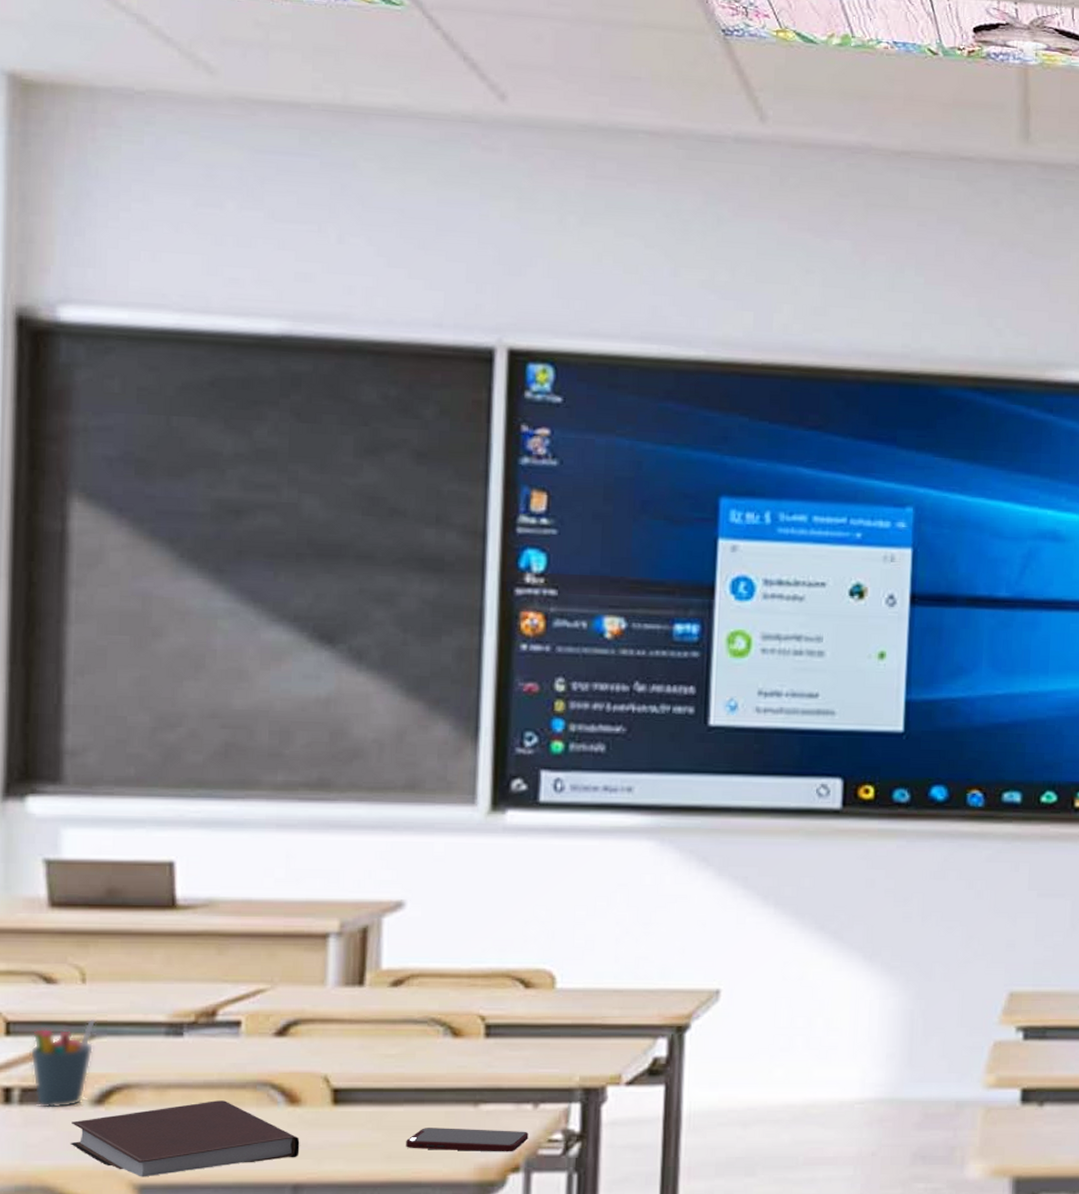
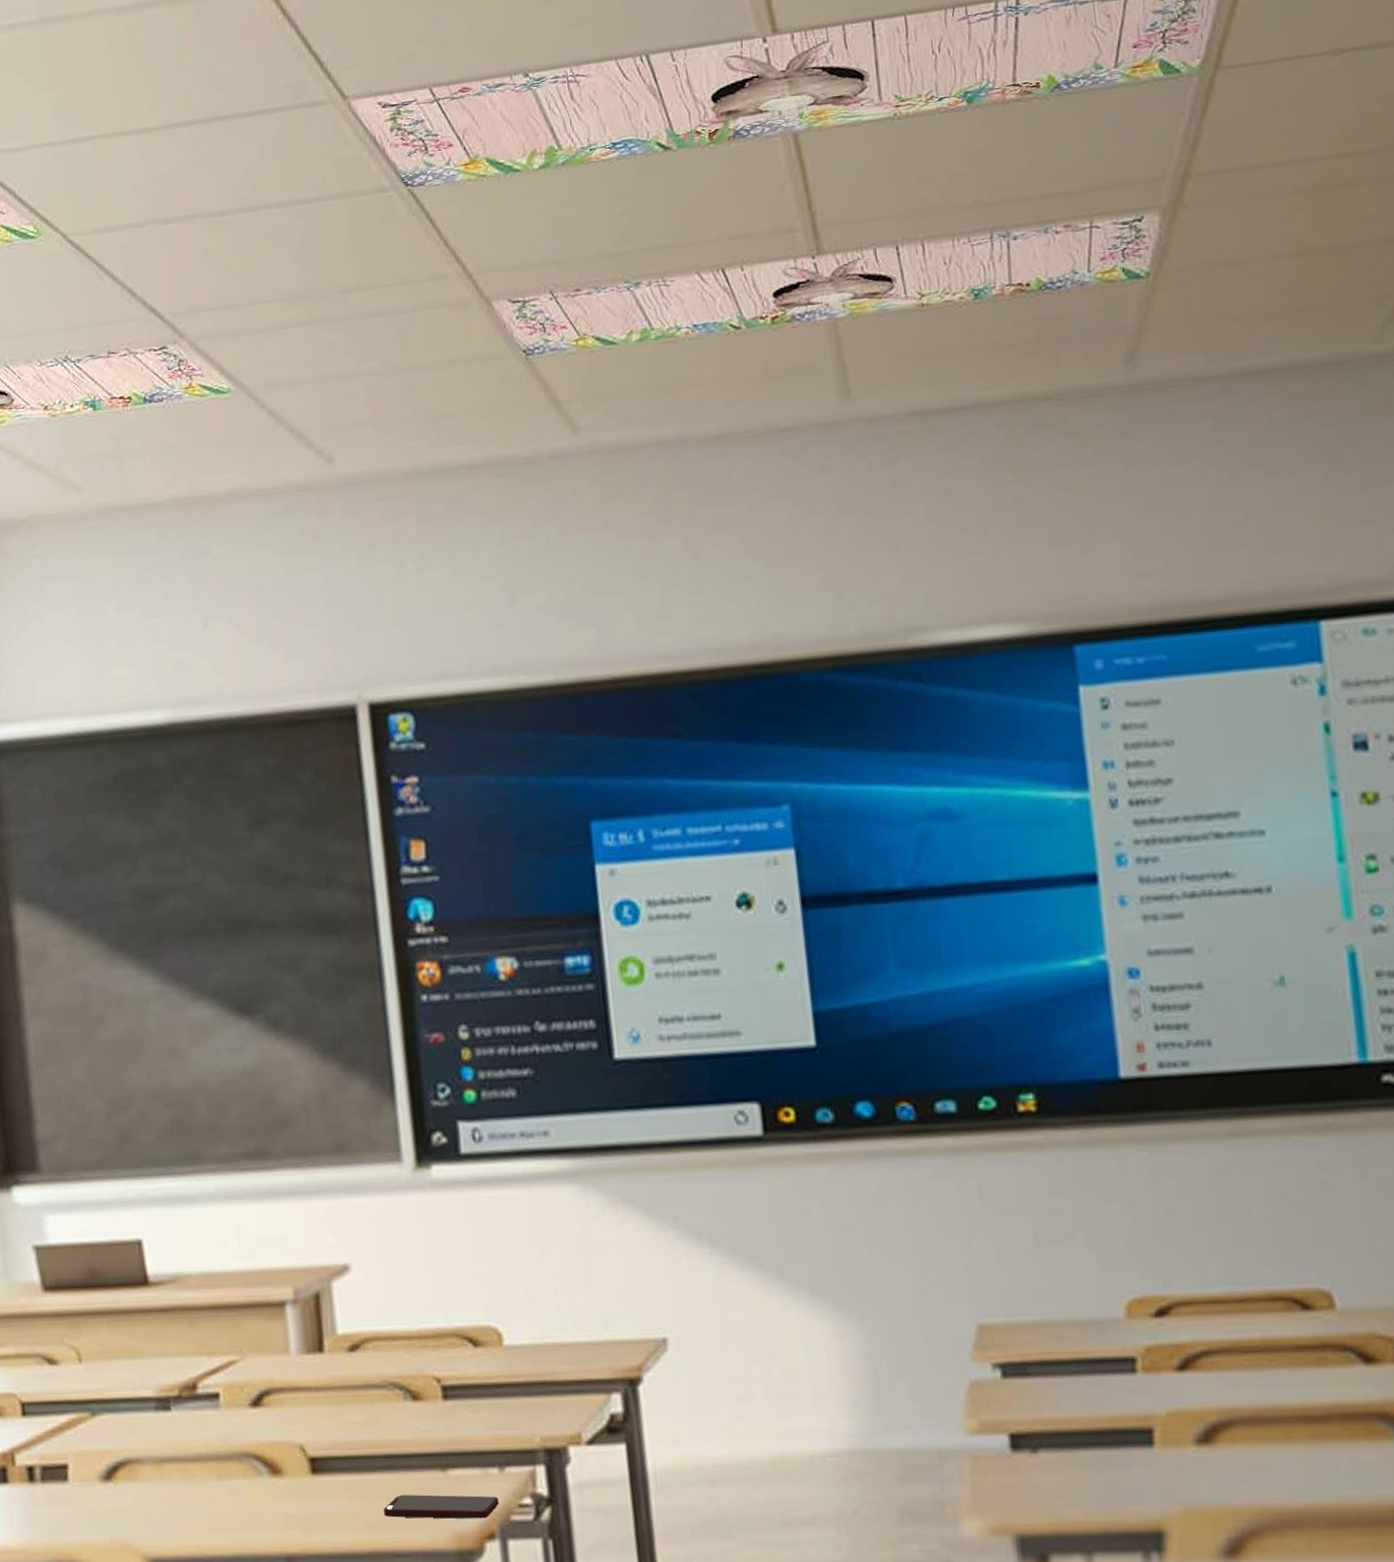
pen holder: present [29,1018,96,1108] -> none [44,1396,97,1485]
notebook: present [70,1100,300,1177] -> none [87,1473,288,1551]

